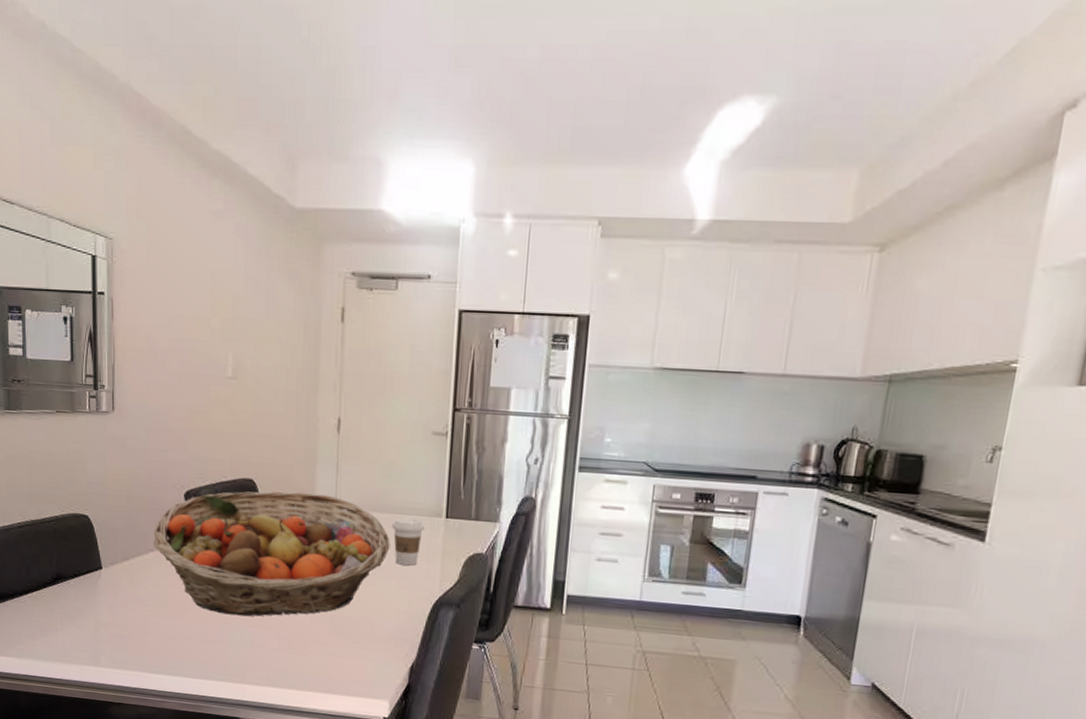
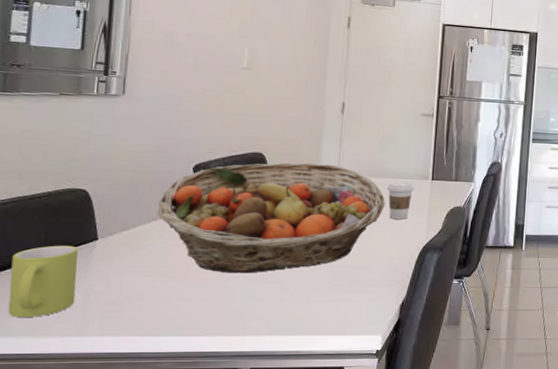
mug: none [32,572,87,643] -> present [8,245,78,317]

